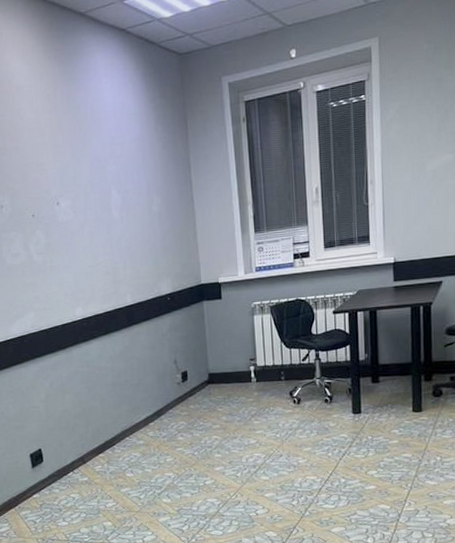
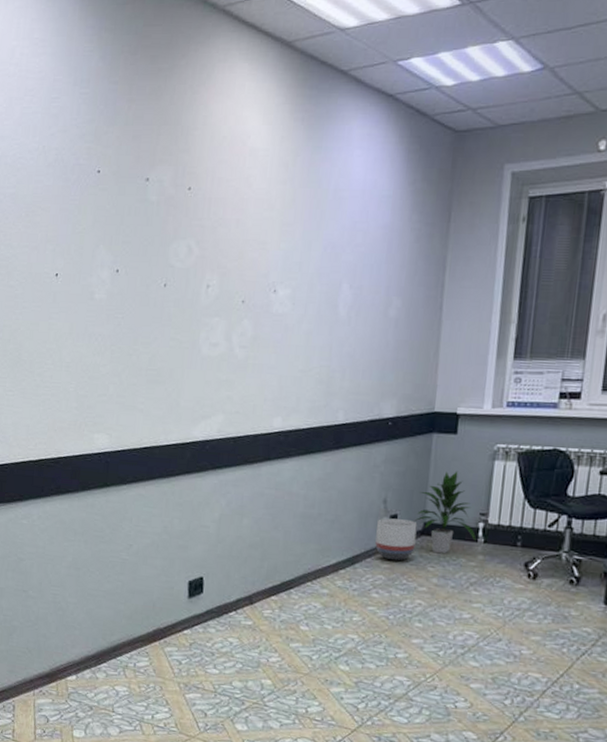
planter: none [173,373,205,409] -> present [375,518,418,561]
indoor plant: none [200,328,250,396] -> present [414,471,476,554]

